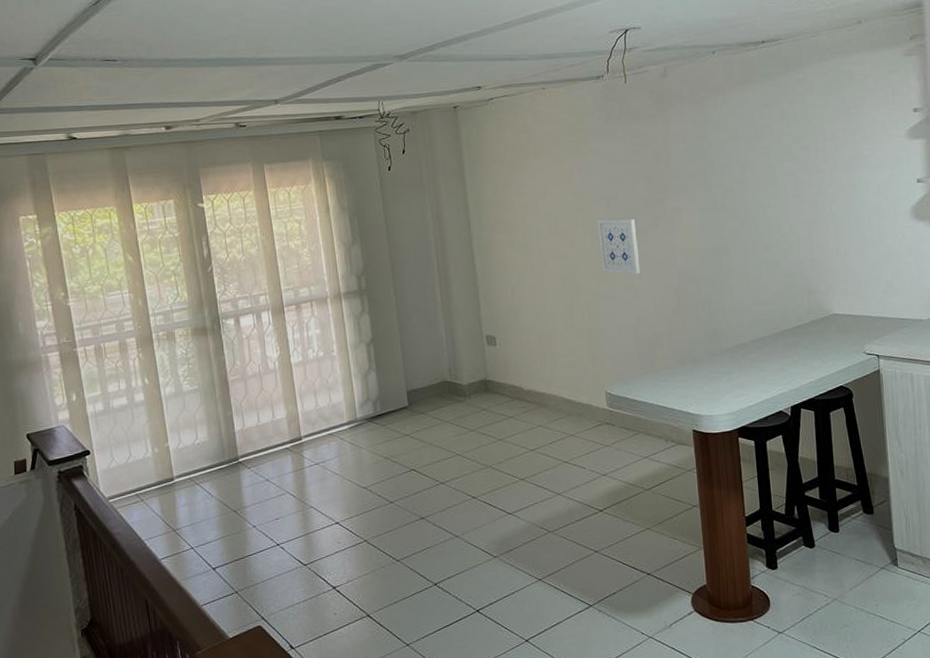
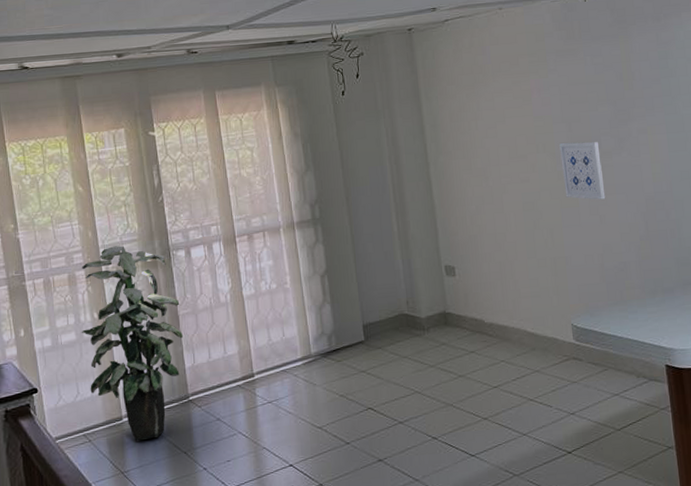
indoor plant: none [132,314,232,501] -> present [81,246,183,441]

